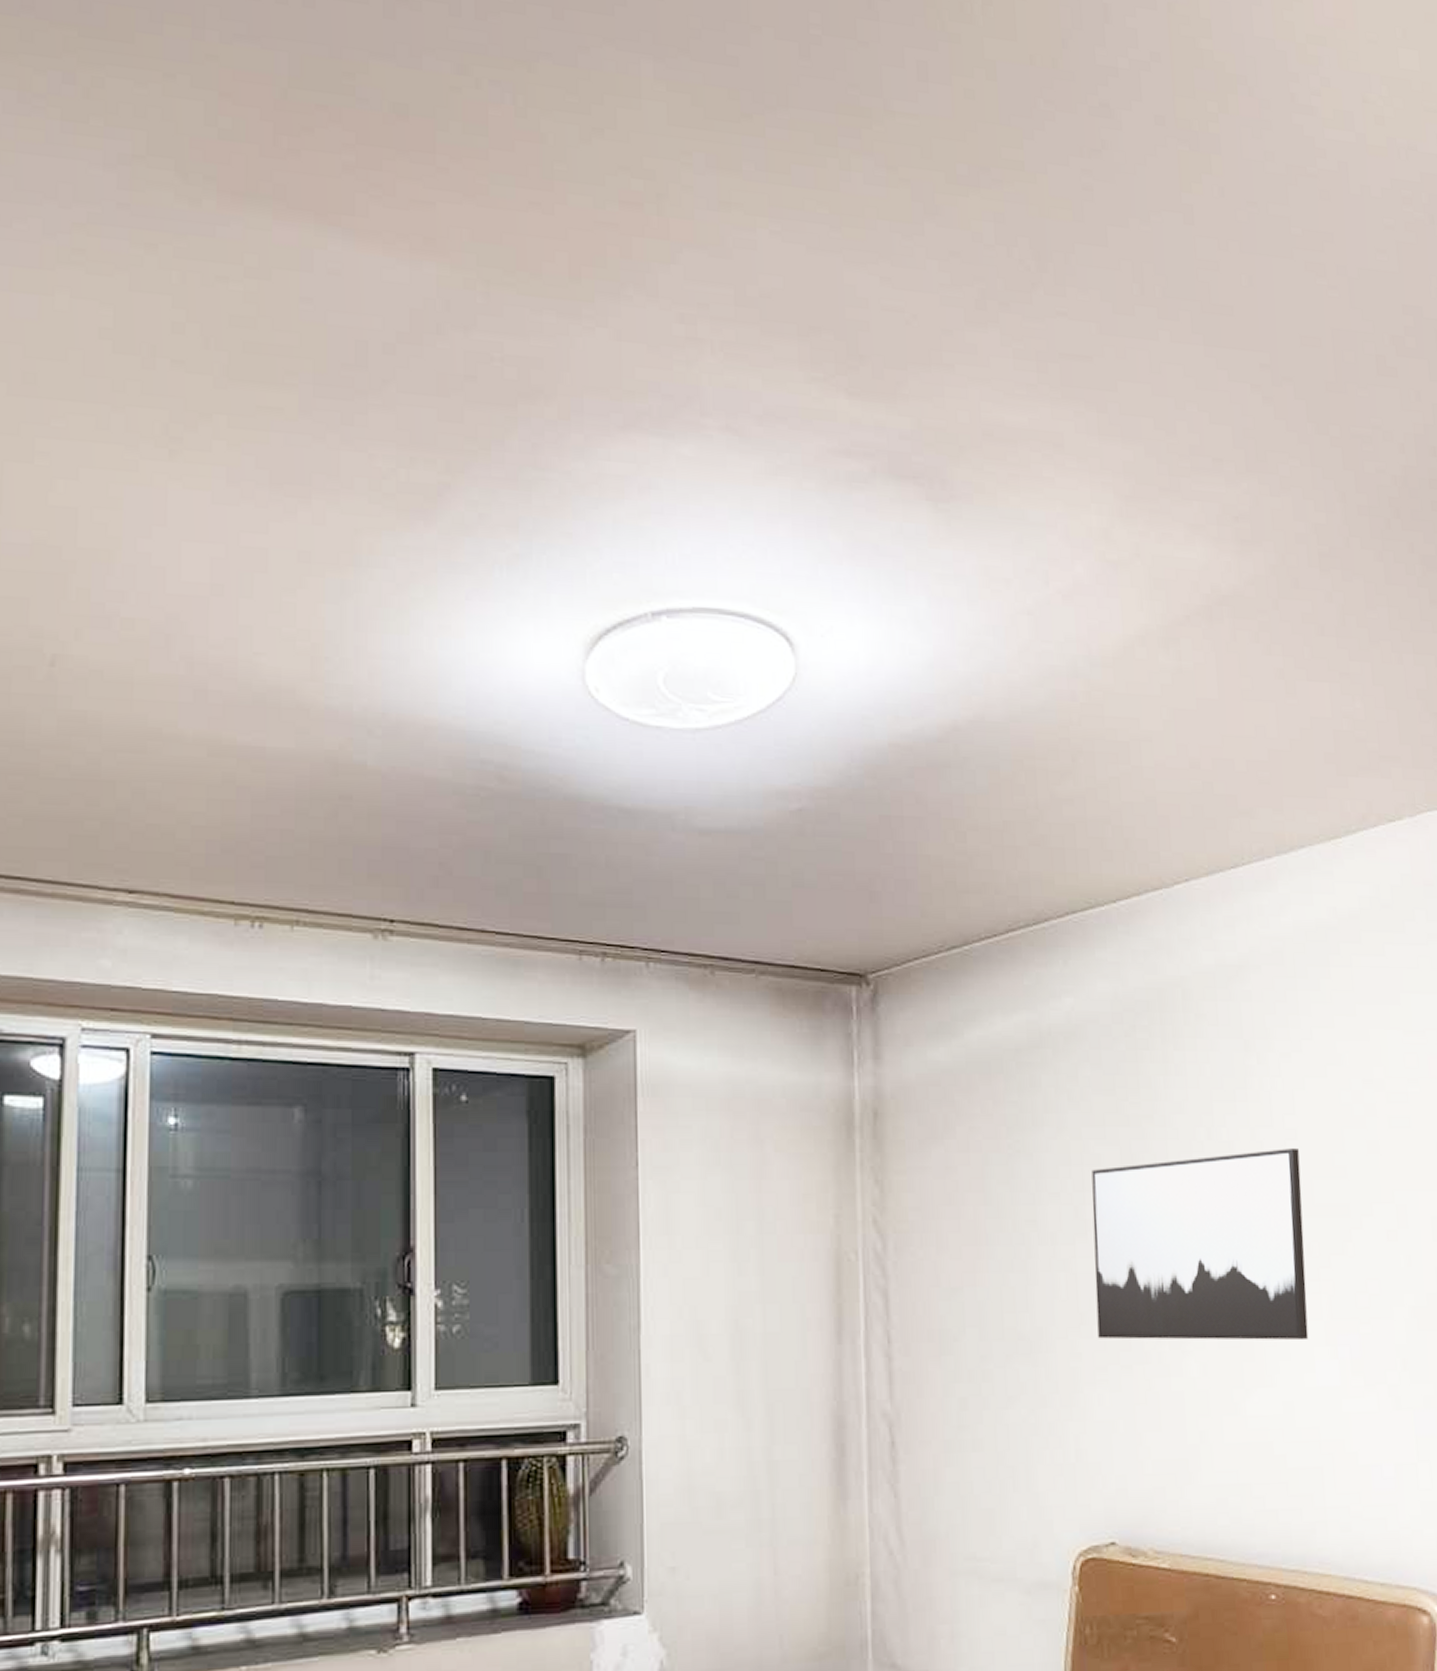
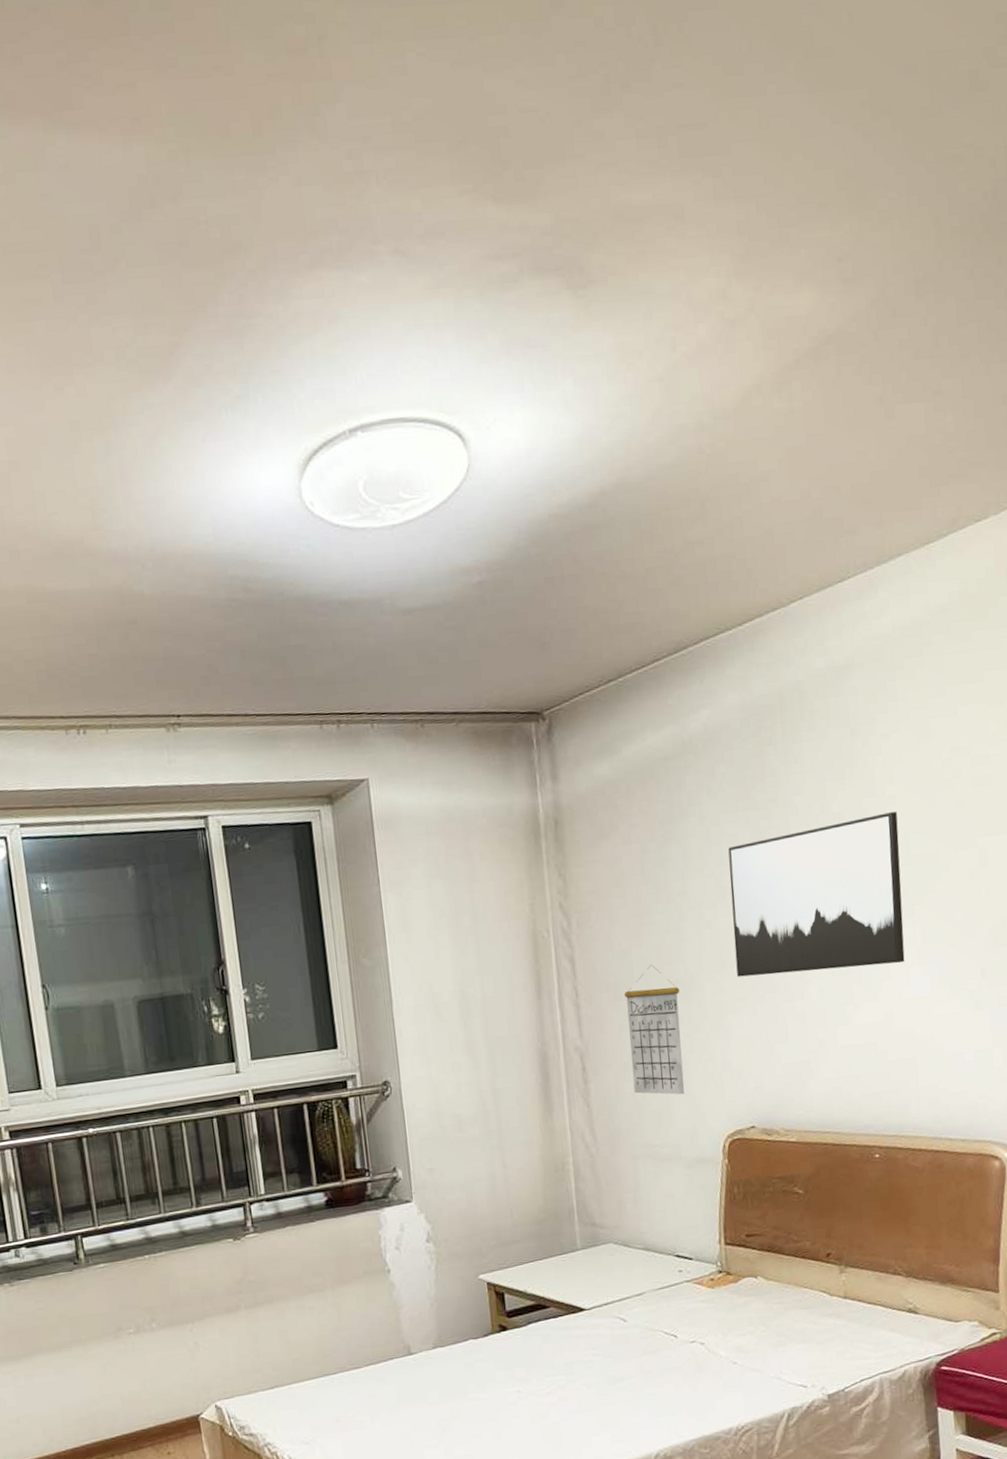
calendar: none [952,1311,1026,1491] -> present [624,964,685,1095]

